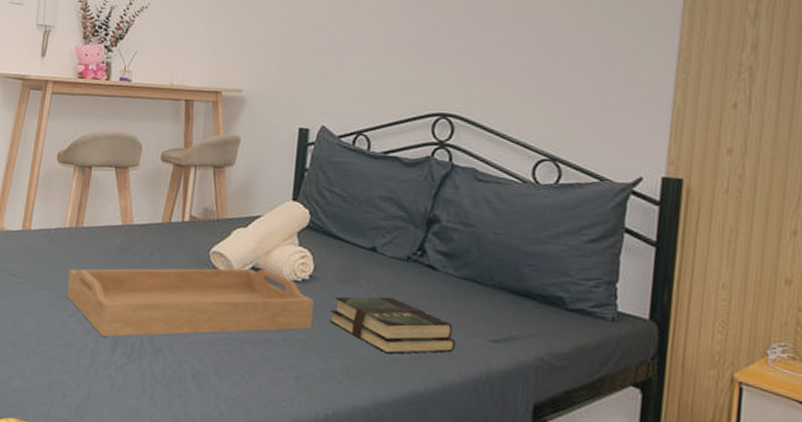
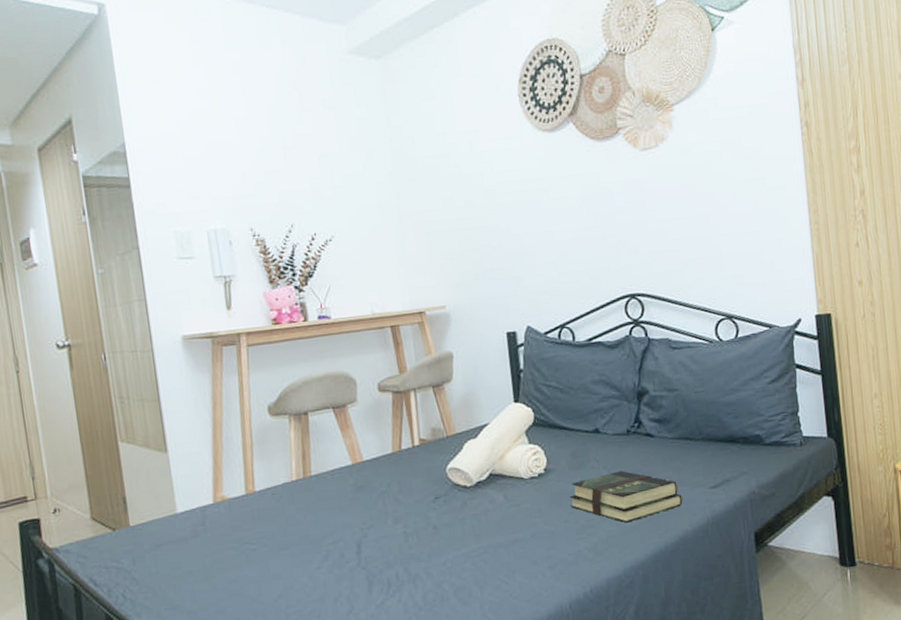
serving tray: present [66,268,314,337] -> none [305,473,556,580]

